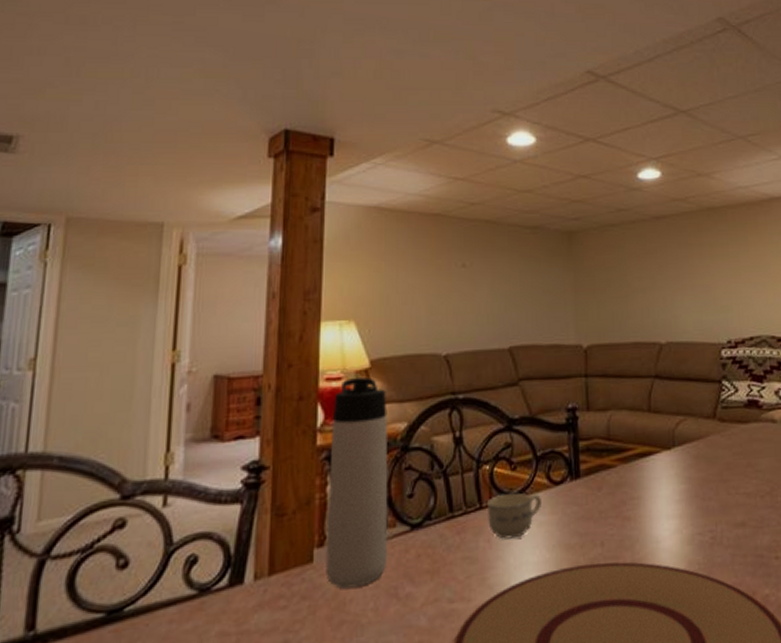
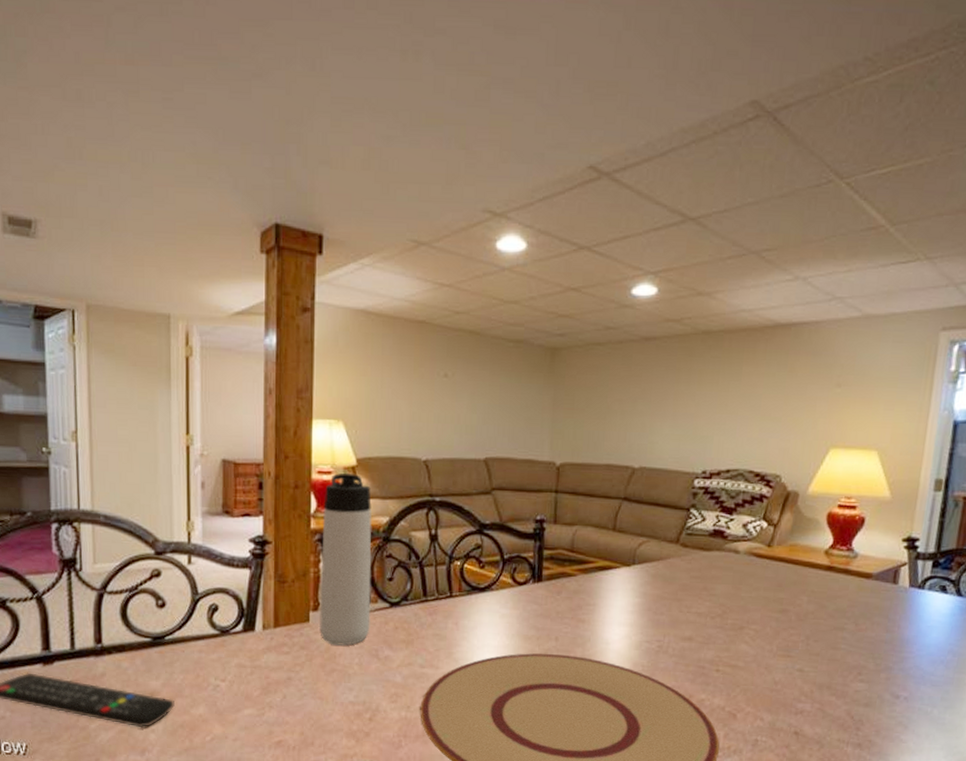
cup: present [486,492,541,539] -> none [456,587,505,625]

